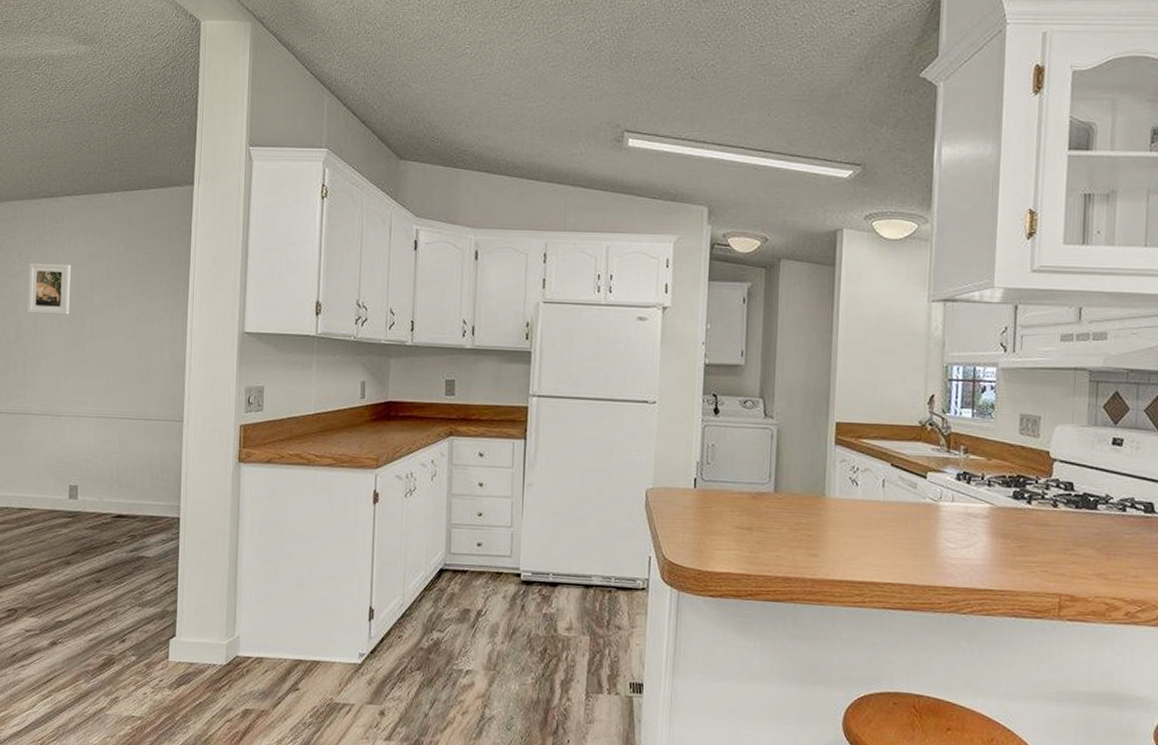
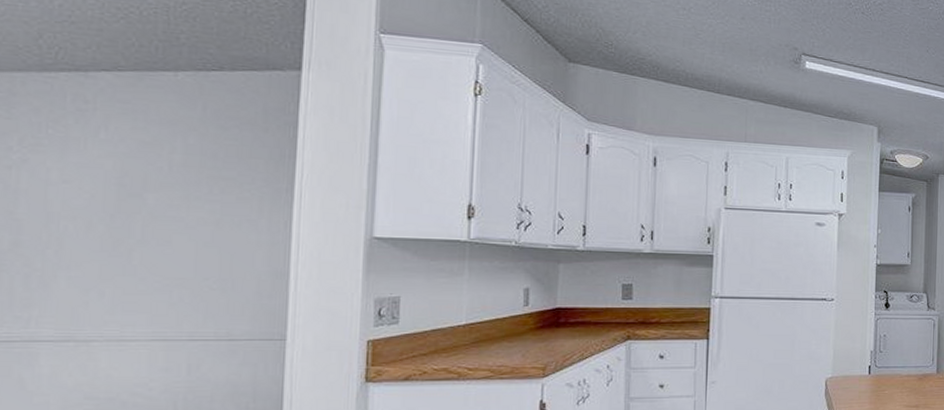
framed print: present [27,262,72,315] -> none [33,150,111,217]

